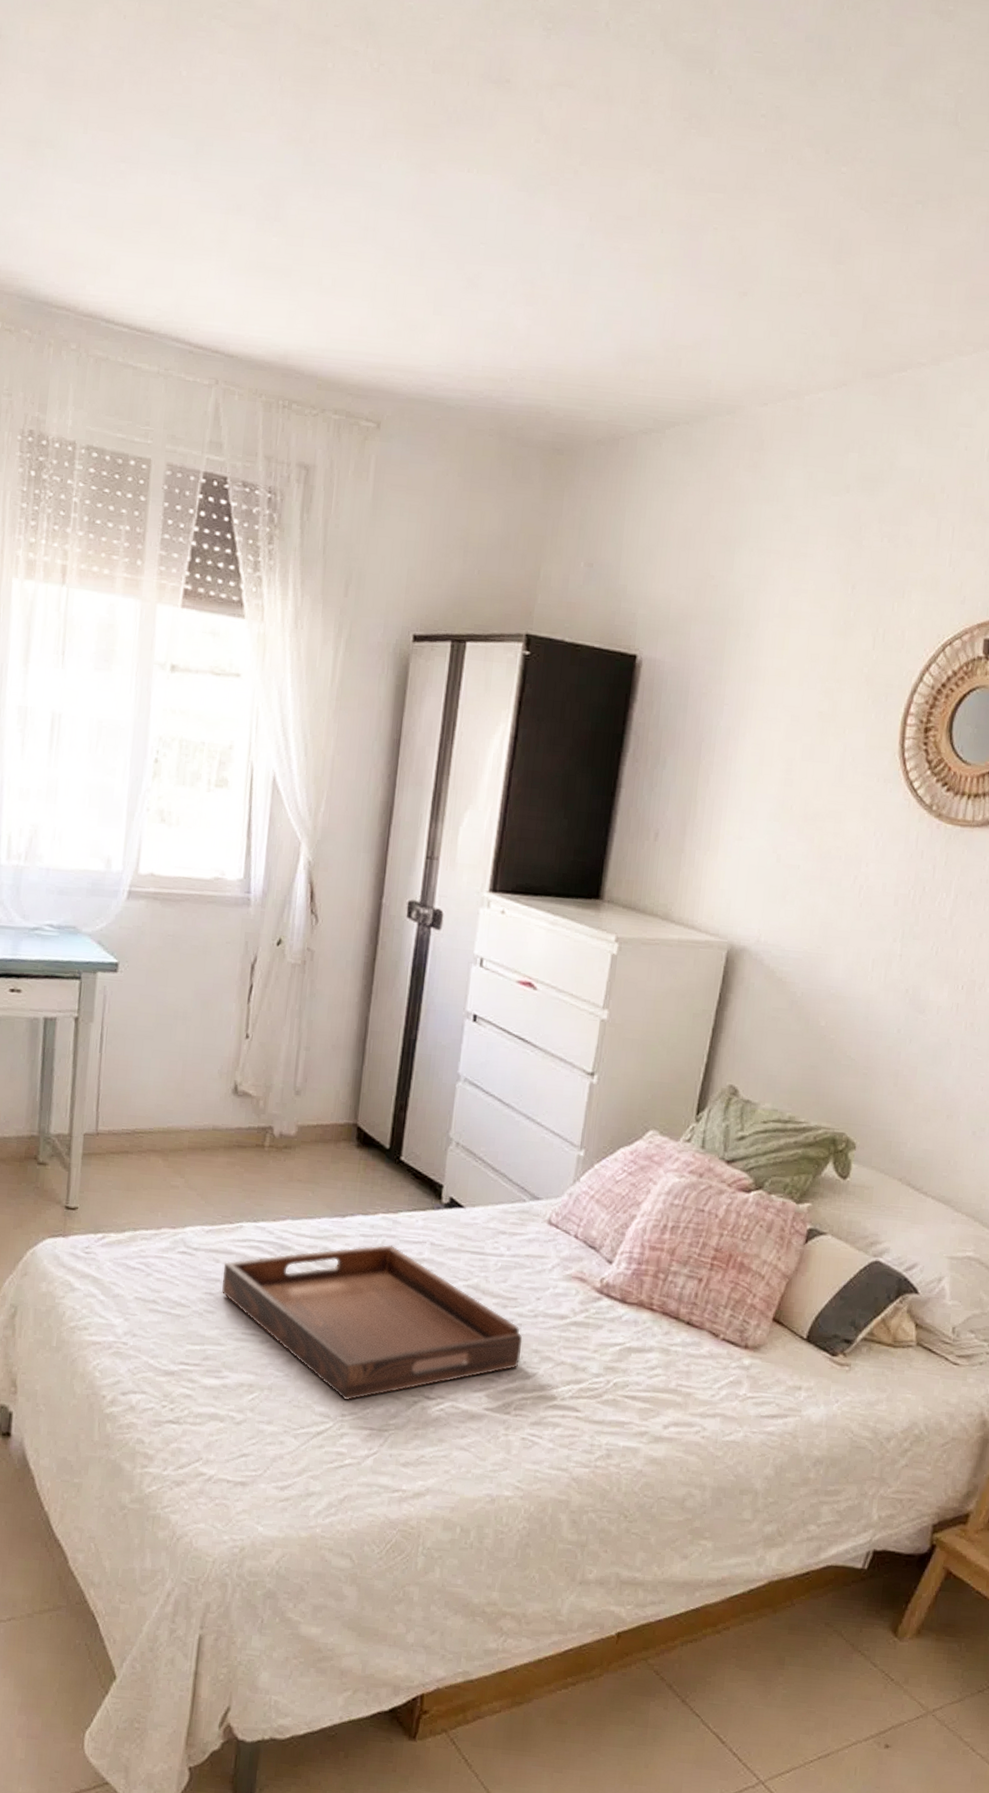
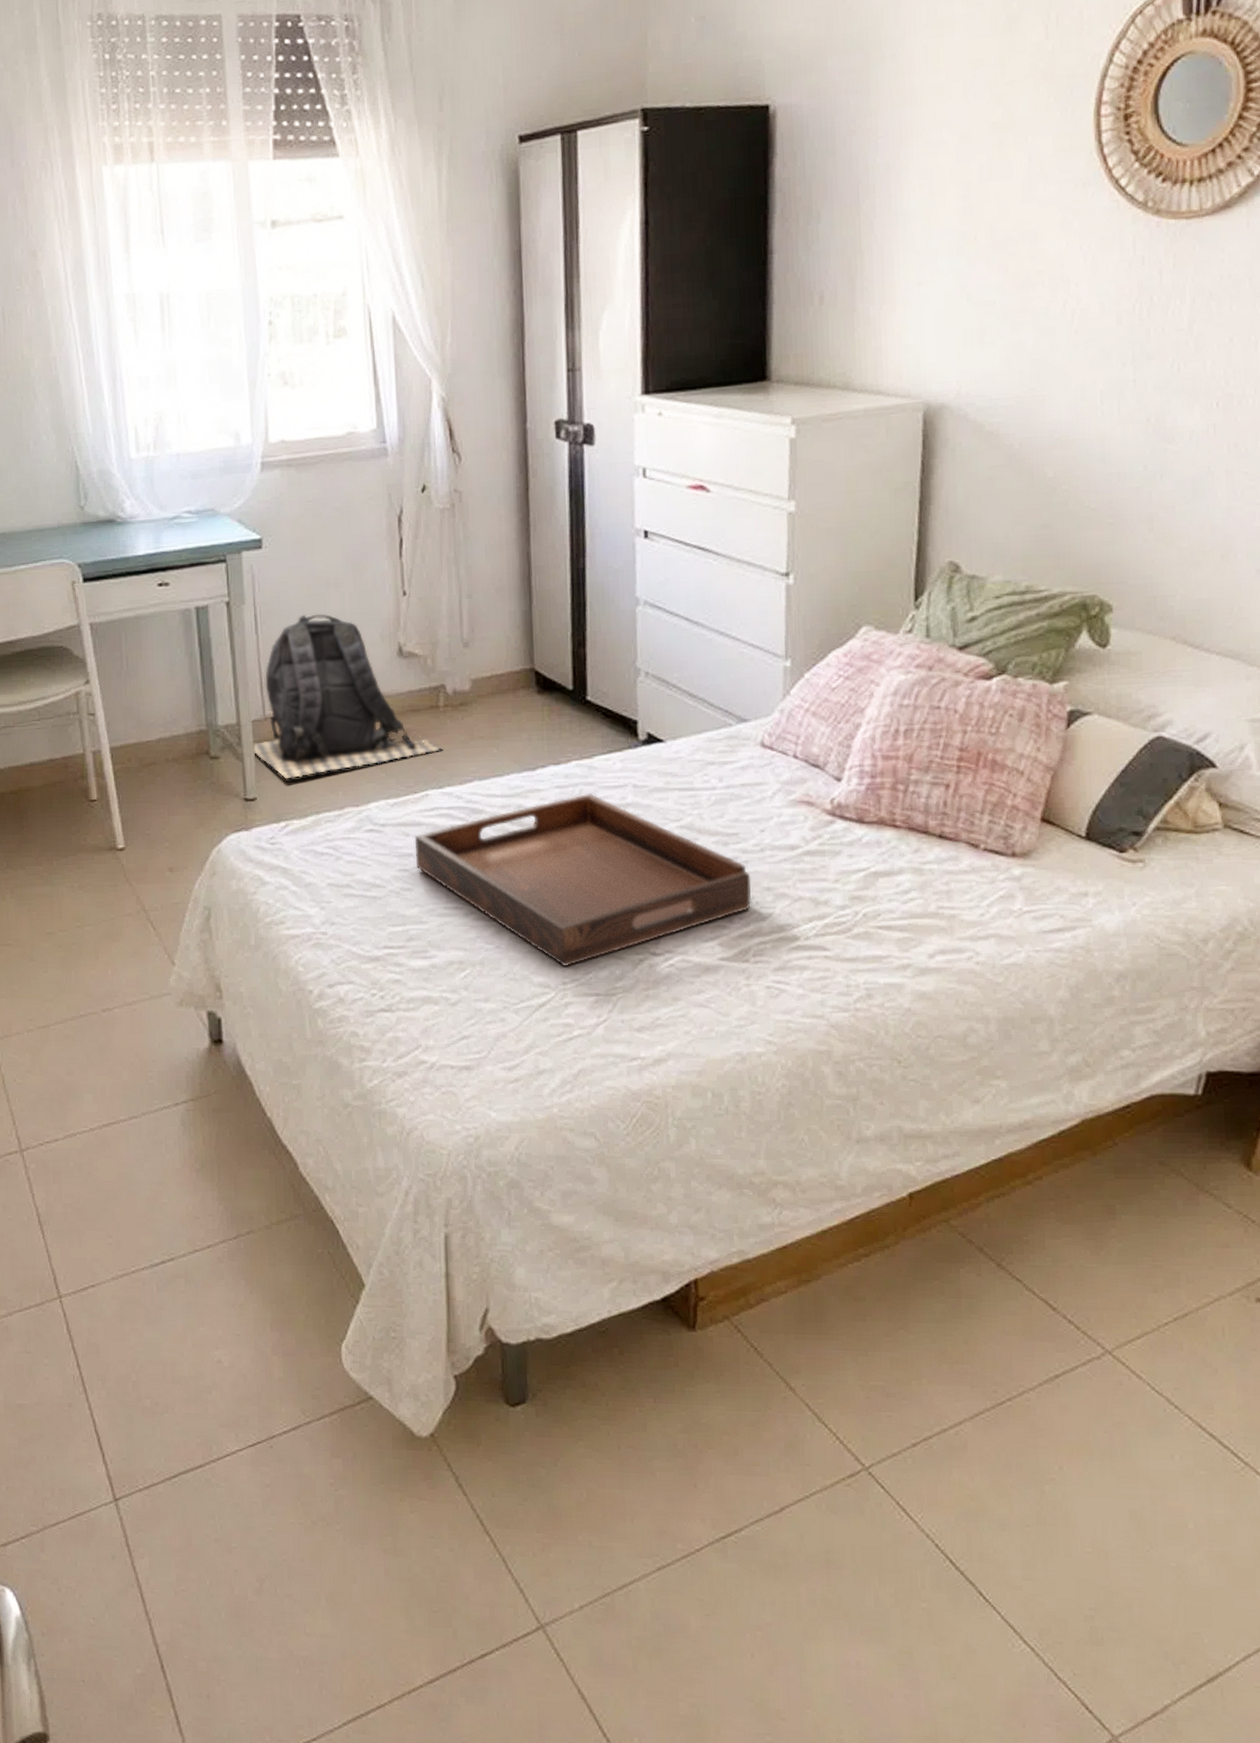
backpack: none [81,1041,262,1194] -> present [253,613,442,779]

